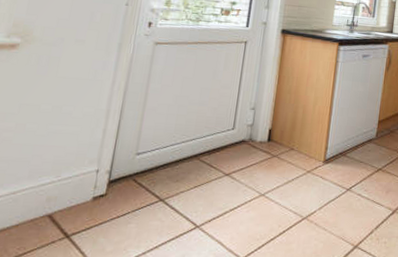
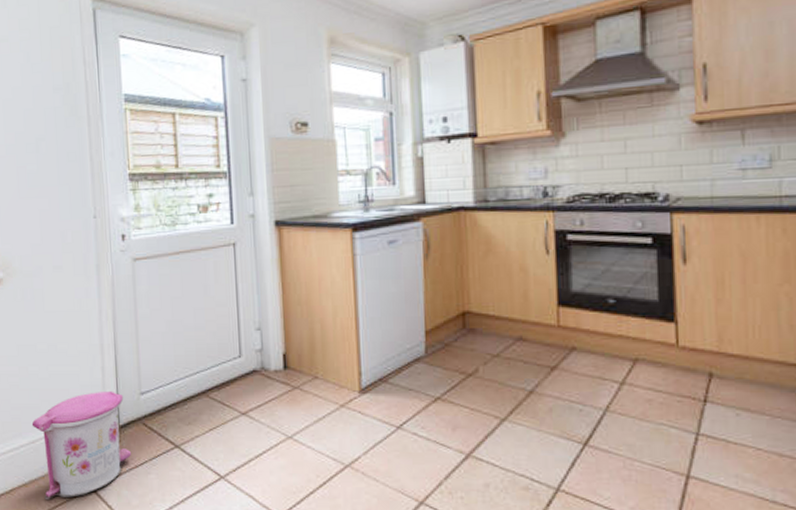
trash can: none [13,150,120,247] -> present [31,390,131,499]

